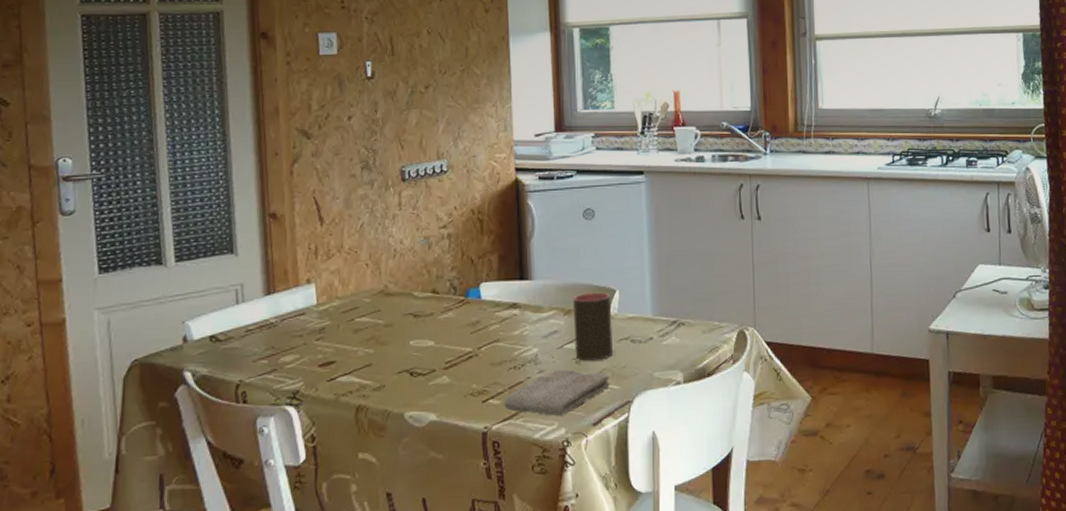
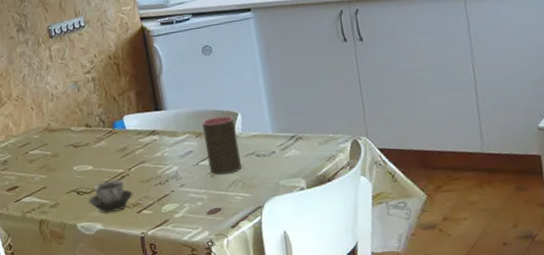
cup: none [423,360,480,401] -> present [88,179,133,214]
washcloth: present [504,369,610,416] -> none [155,183,242,222]

